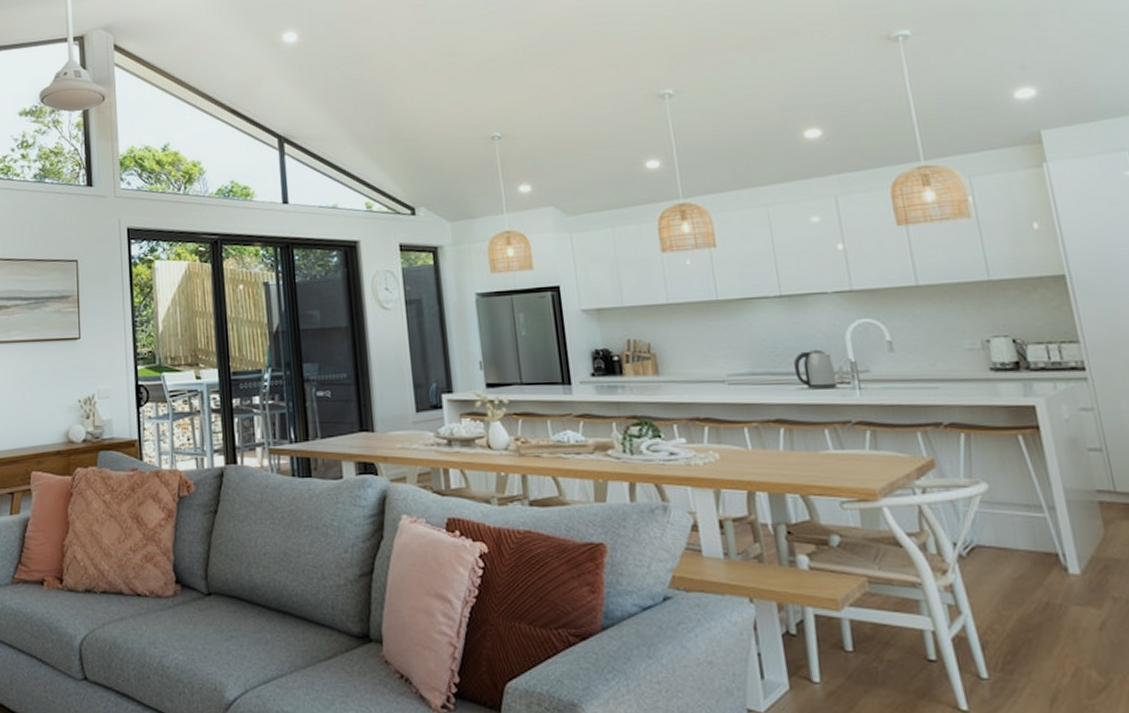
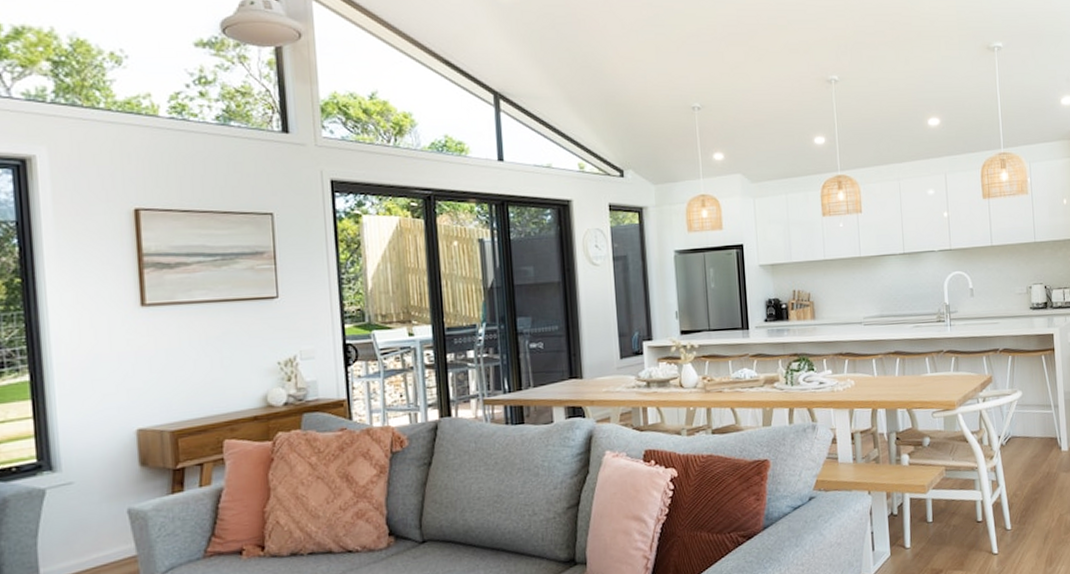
kettle: present [794,349,837,390] -> none [909,295,936,327]

